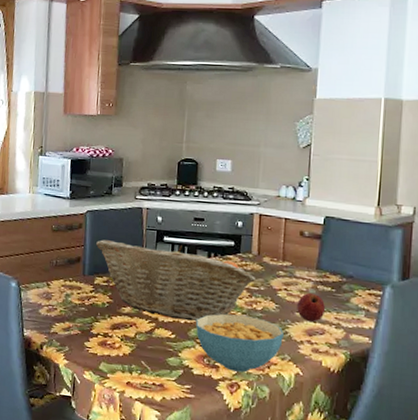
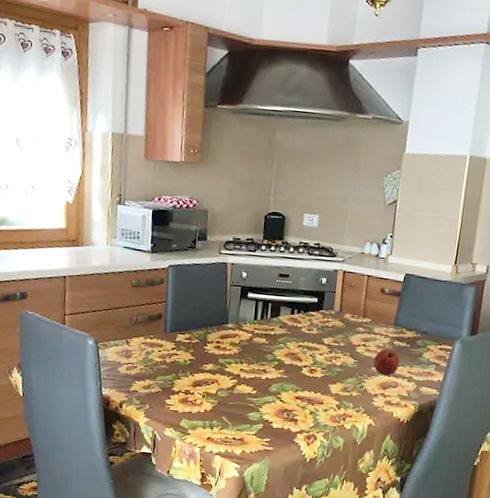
fruit basket: present [96,239,256,321] -> none [178,296,337,377]
cereal bowl: present [195,313,284,373] -> none [276,369,360,425]

